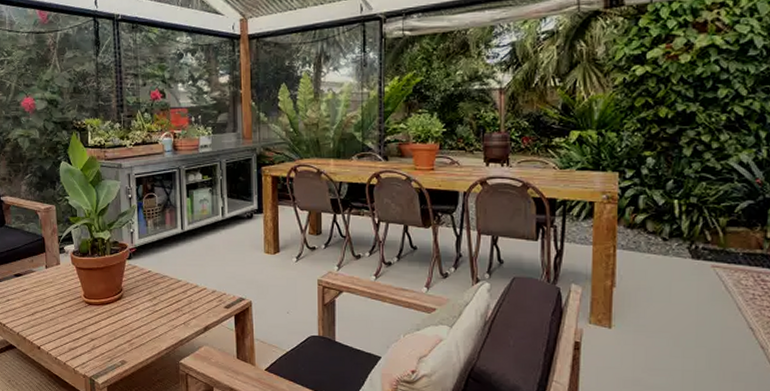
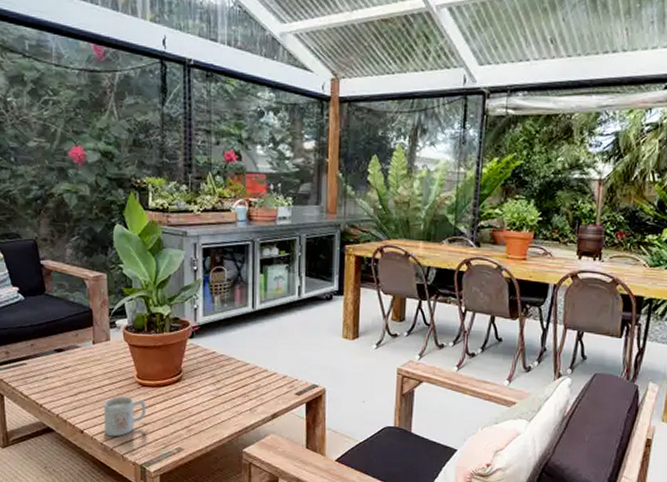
mug: none [57,314,93,352] -> present [104,396,146,437]

